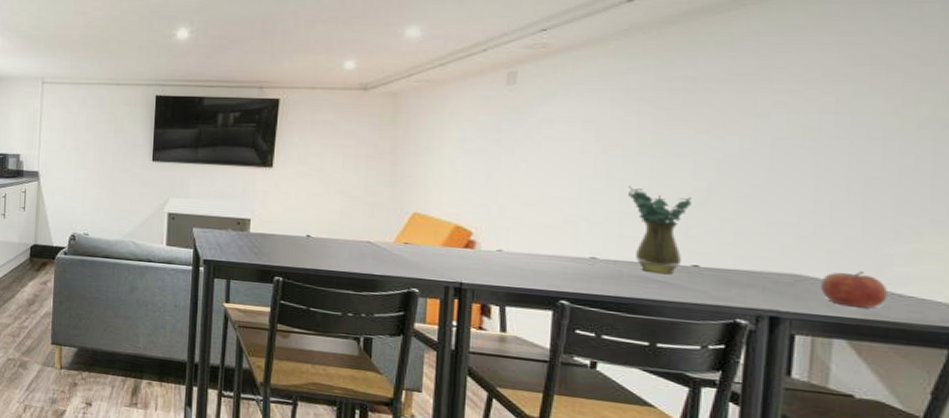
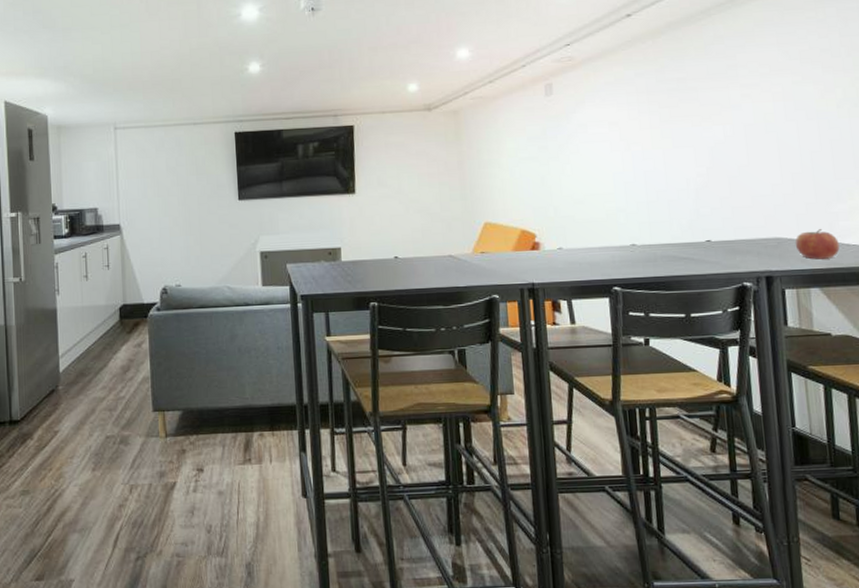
vase: present [628,185,692,275] -> none [651,176,698,252]

